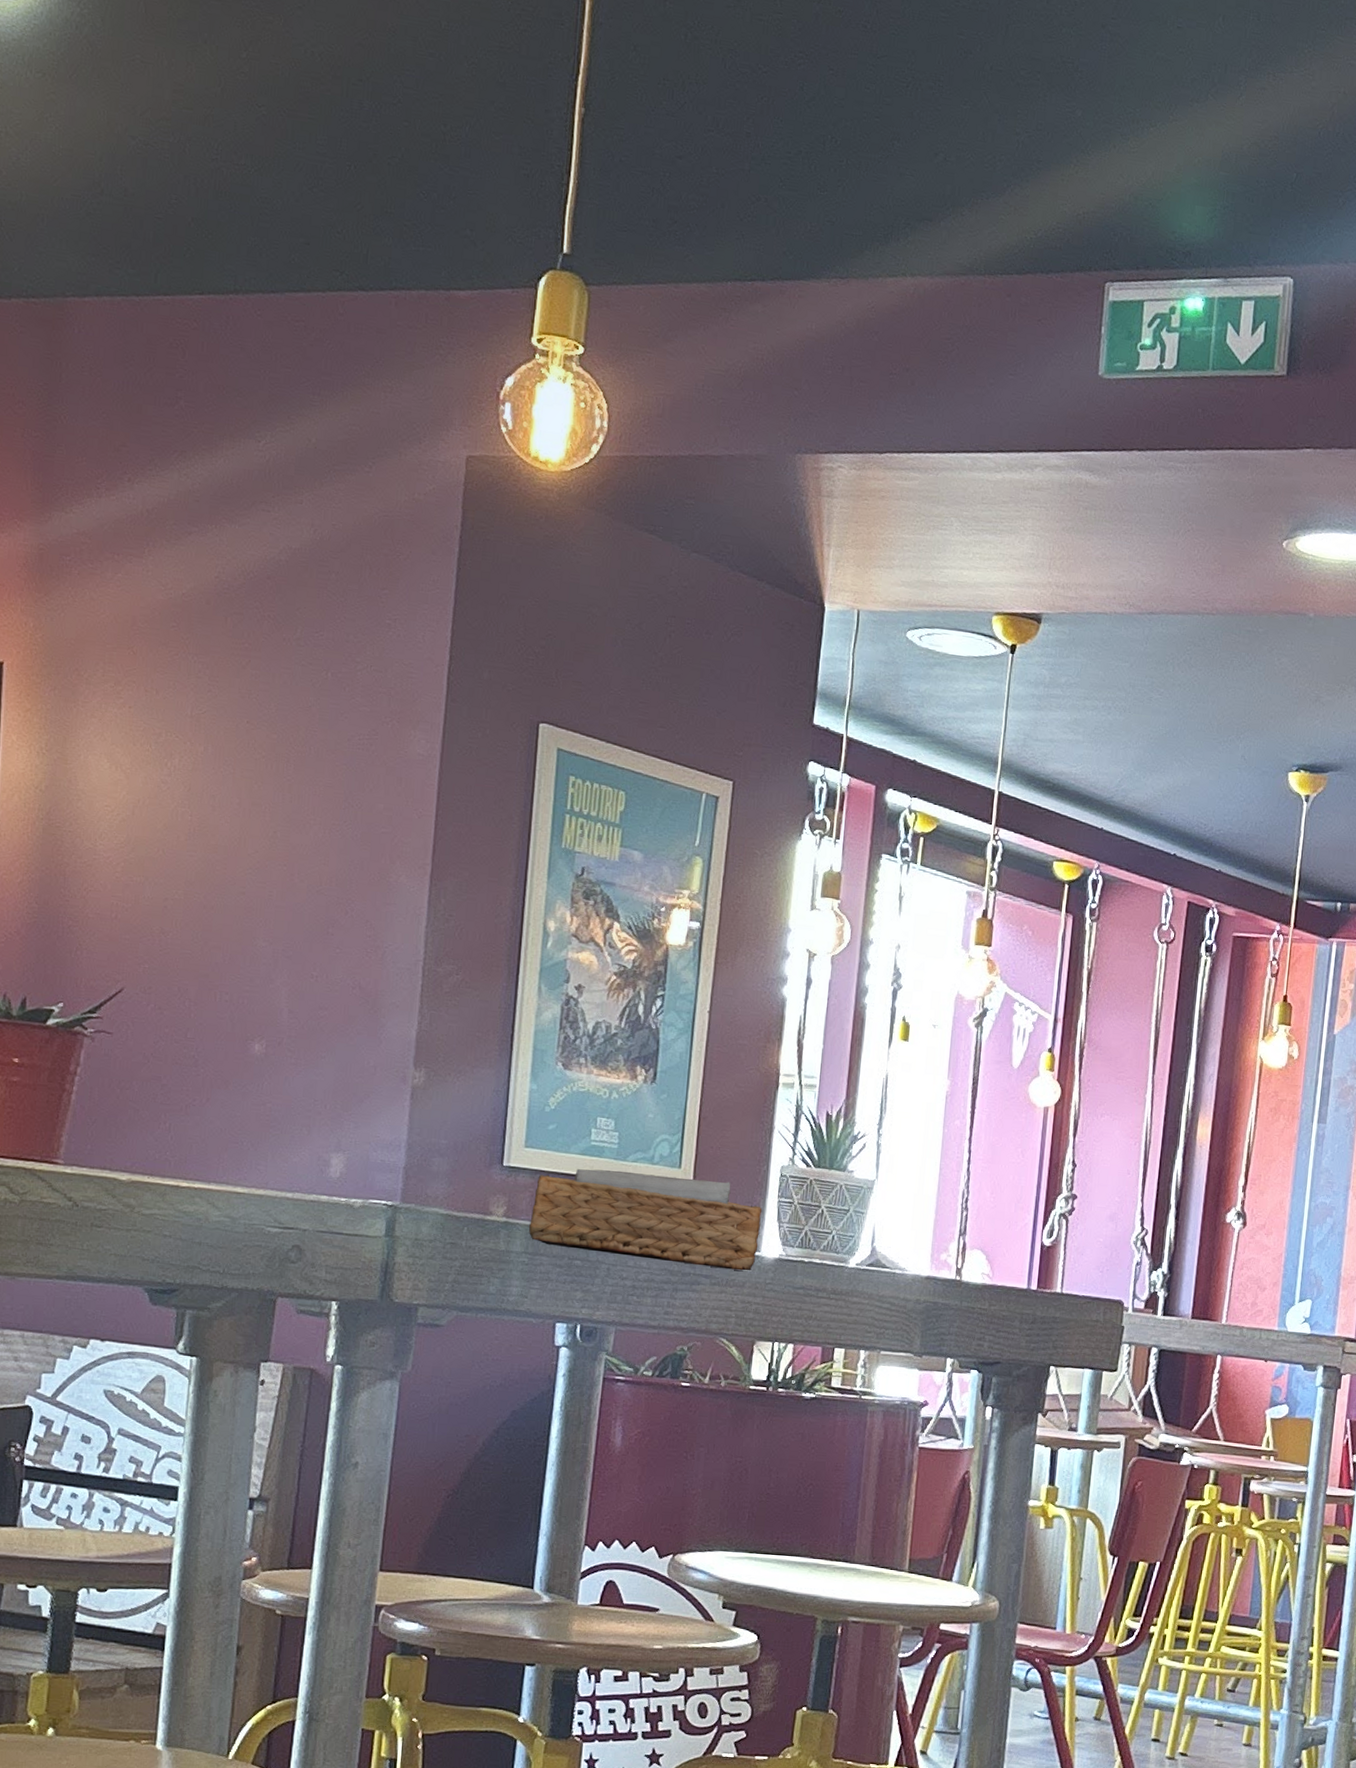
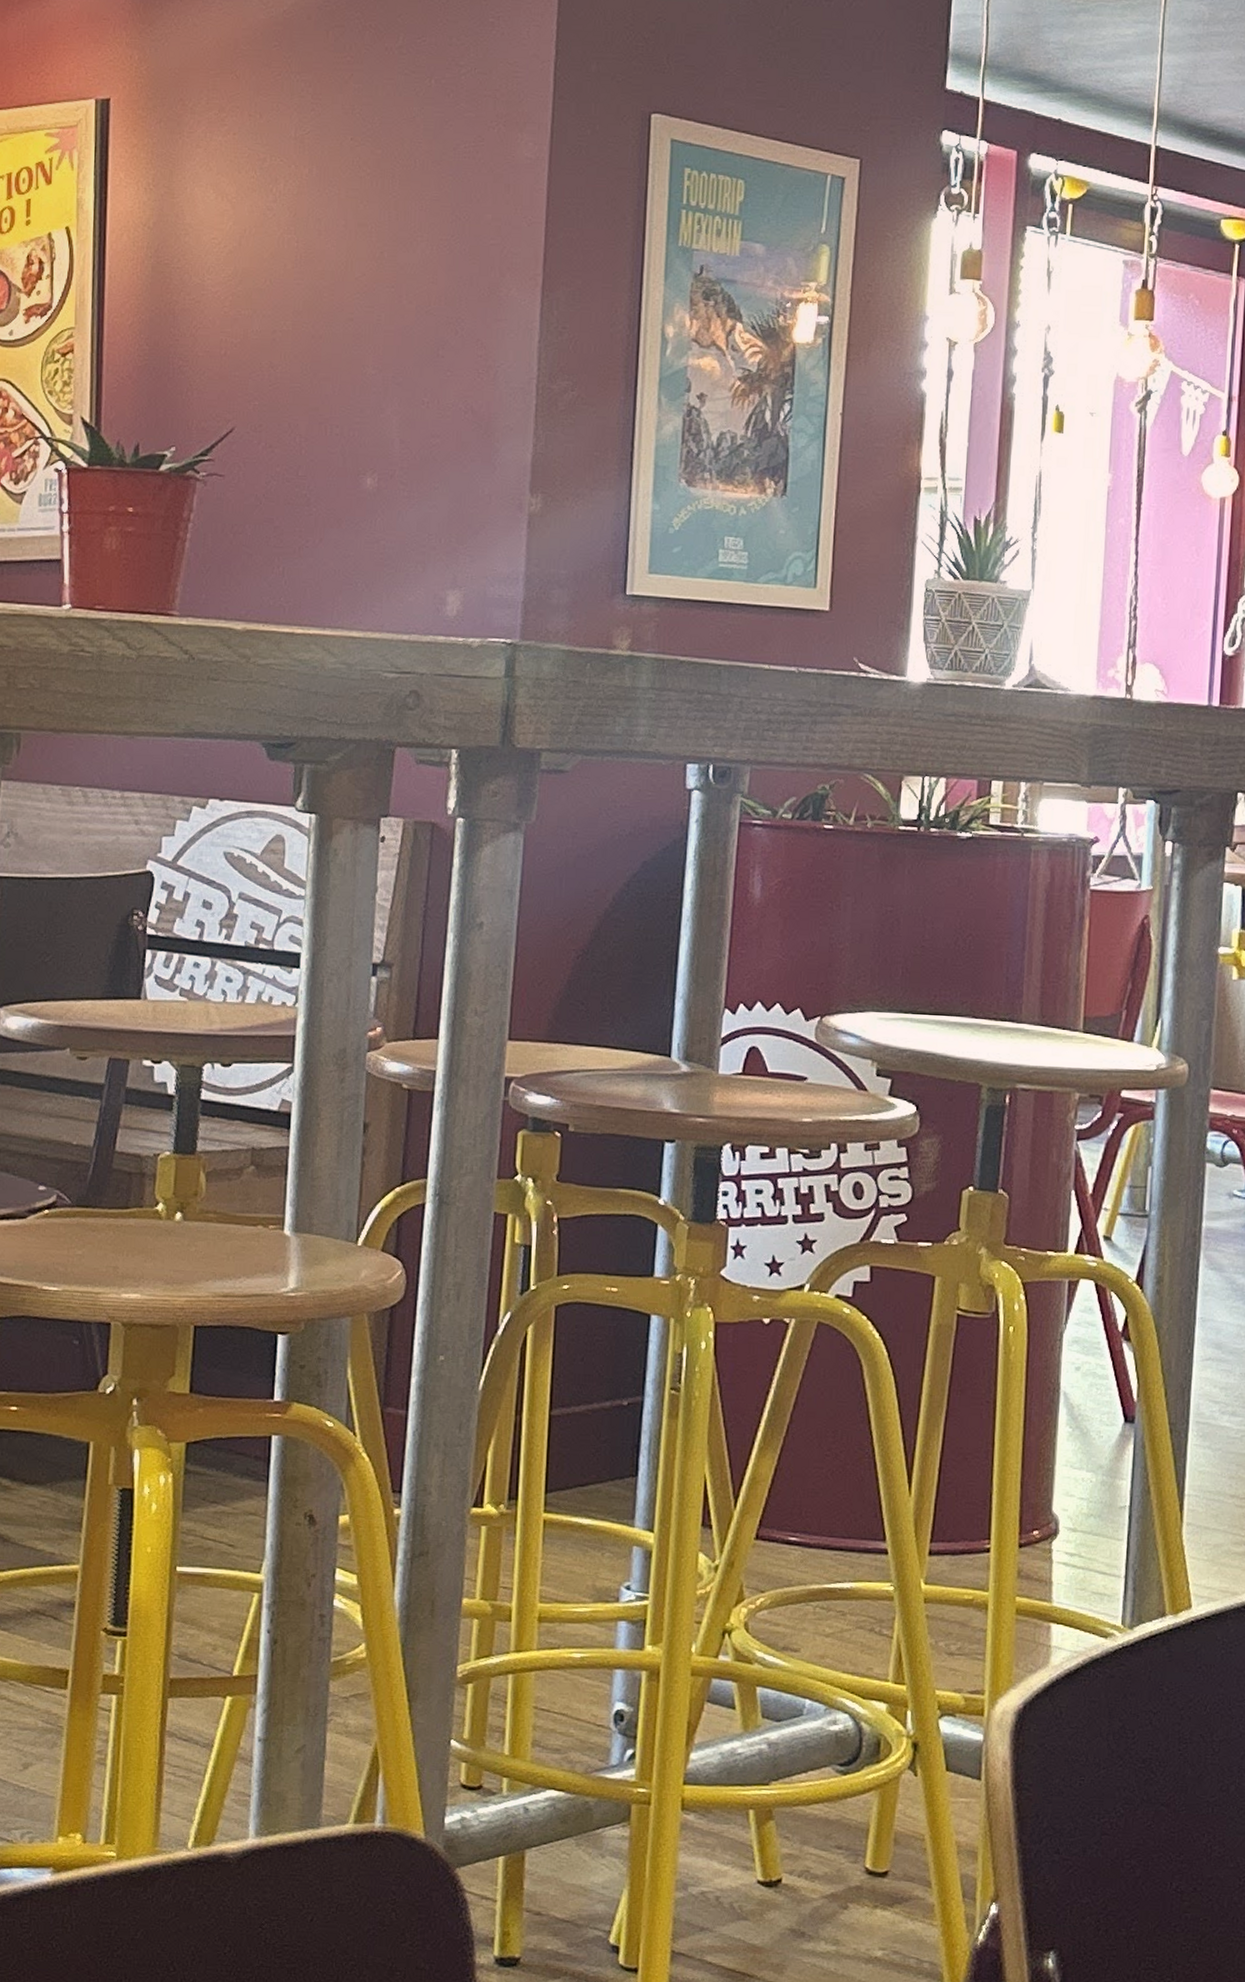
napkin holder: present [529,1169,763,1271] -> none [655,593,907,699]

